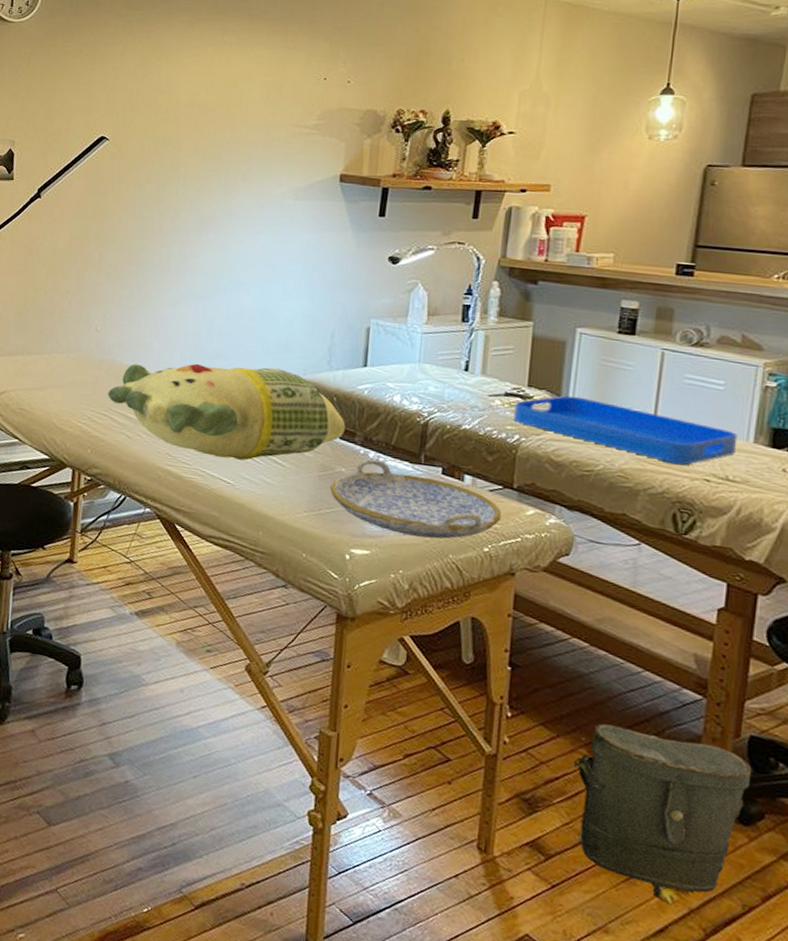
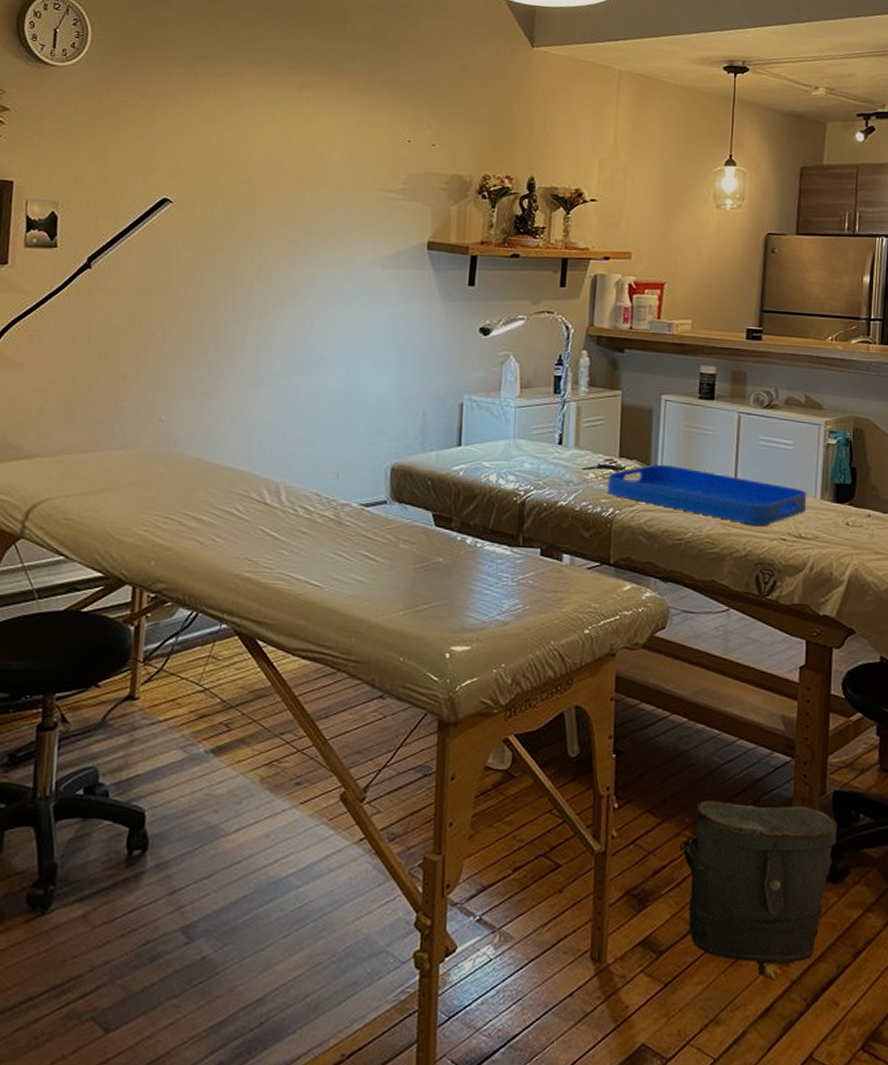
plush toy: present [108,363,345,460] -> none [175,452,441,558]
serving tray: present [330,459,502,539] -> none [427,546,600,625]

